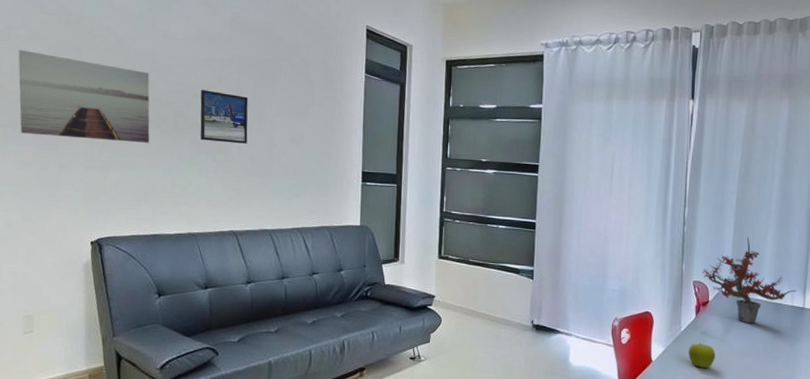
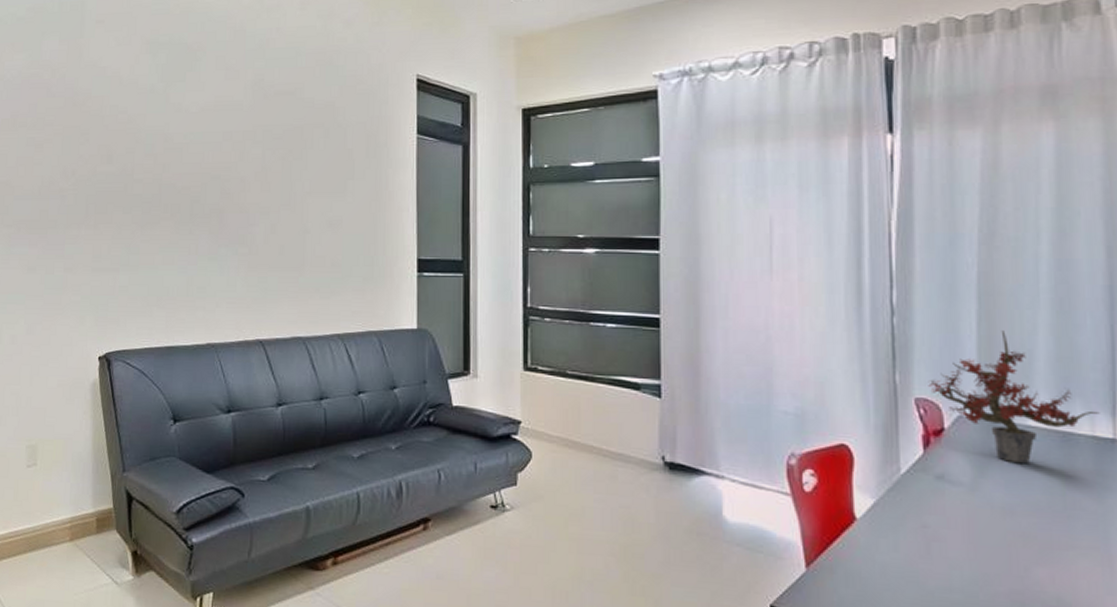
wall art: present [18,50,150,143] -> none [23,139,163,237]
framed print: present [200,90,248,144] -> none [219,169,275,232]
fruit: present [689,343,715,368] -> none [916,492,963,532]

